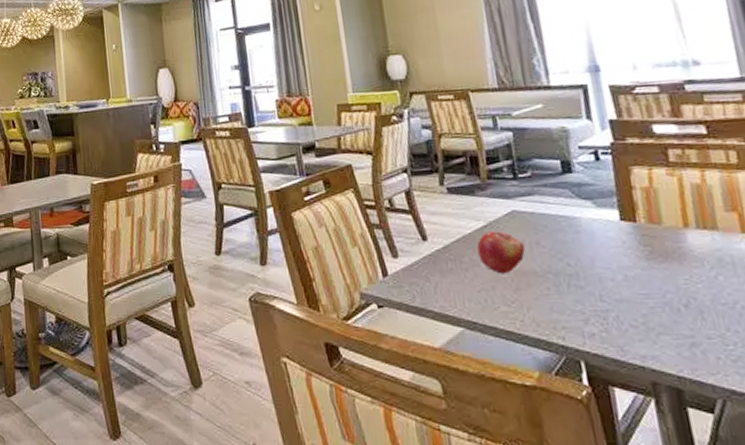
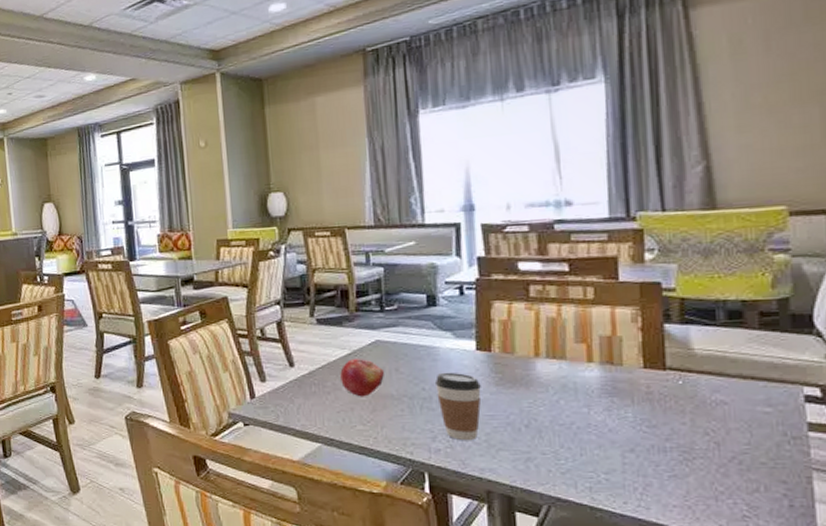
coffee cup: none [579,245,635,324] -> present [434,372,482,441]

